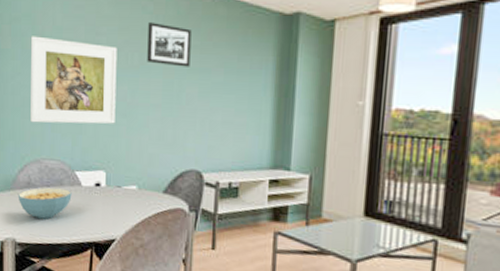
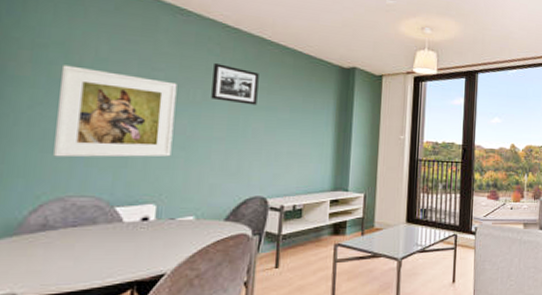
cereal bowl: present [17,187,72,219] -> none [24,227,109,265]

